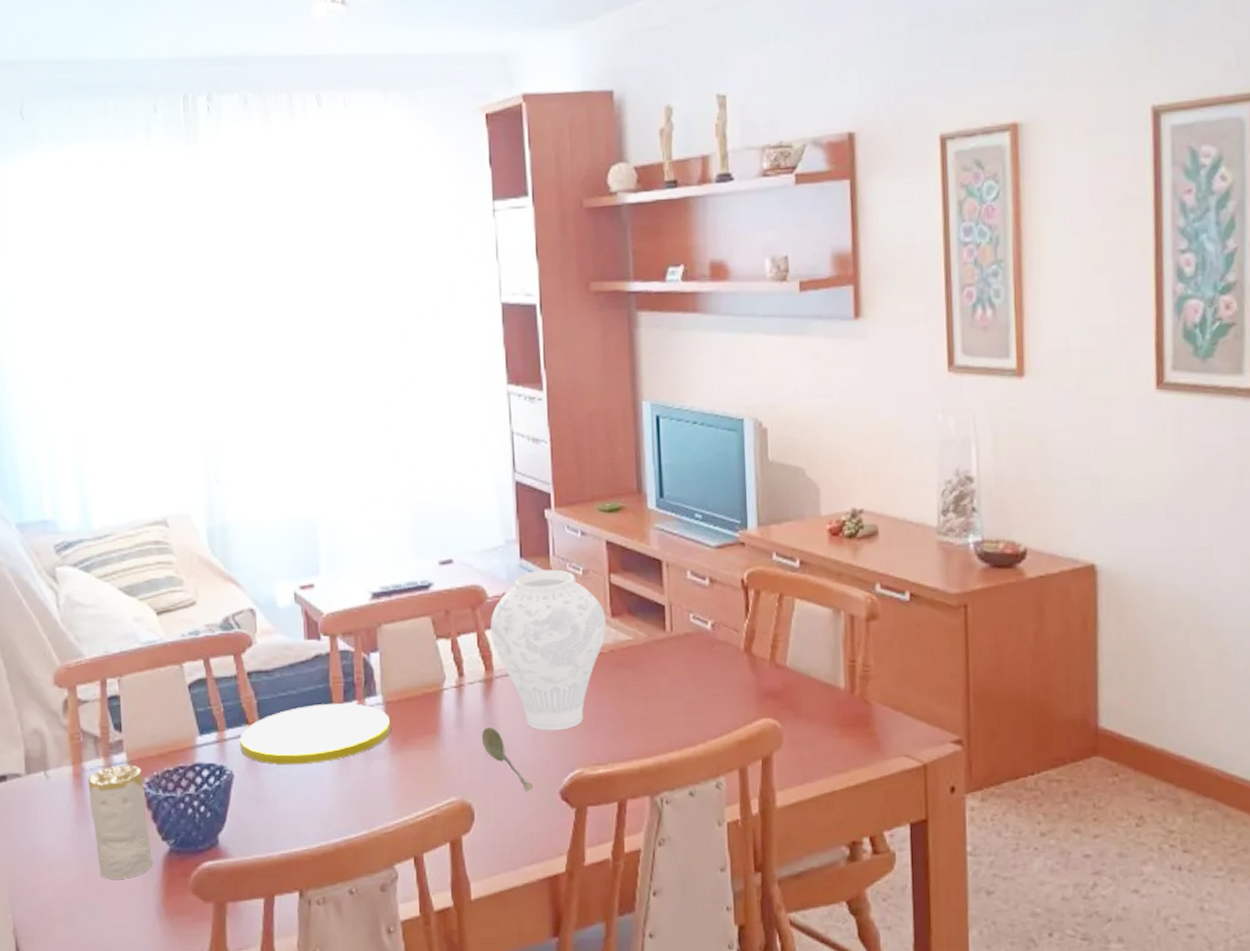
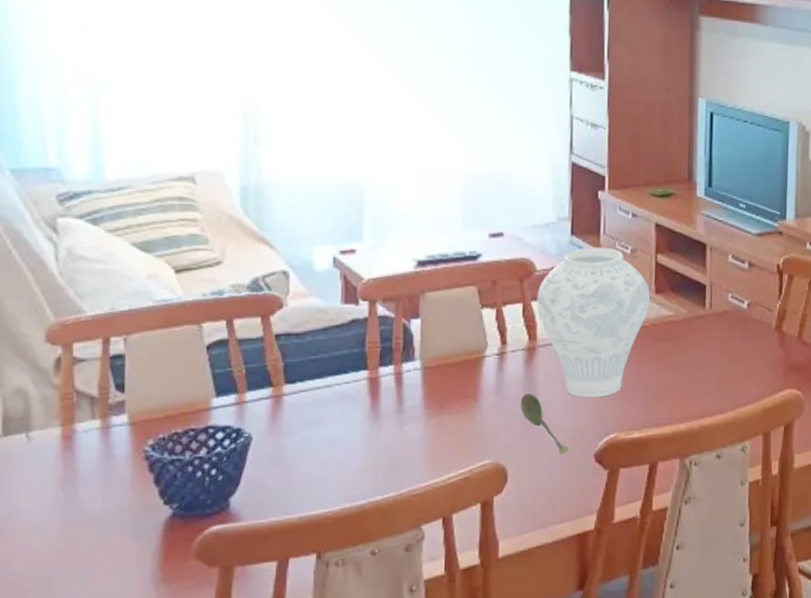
candle: present [88,765,153,879] -> none [79,427,151,546]
plate: present [240,703,391,765] -> none [261,368,428,428]

